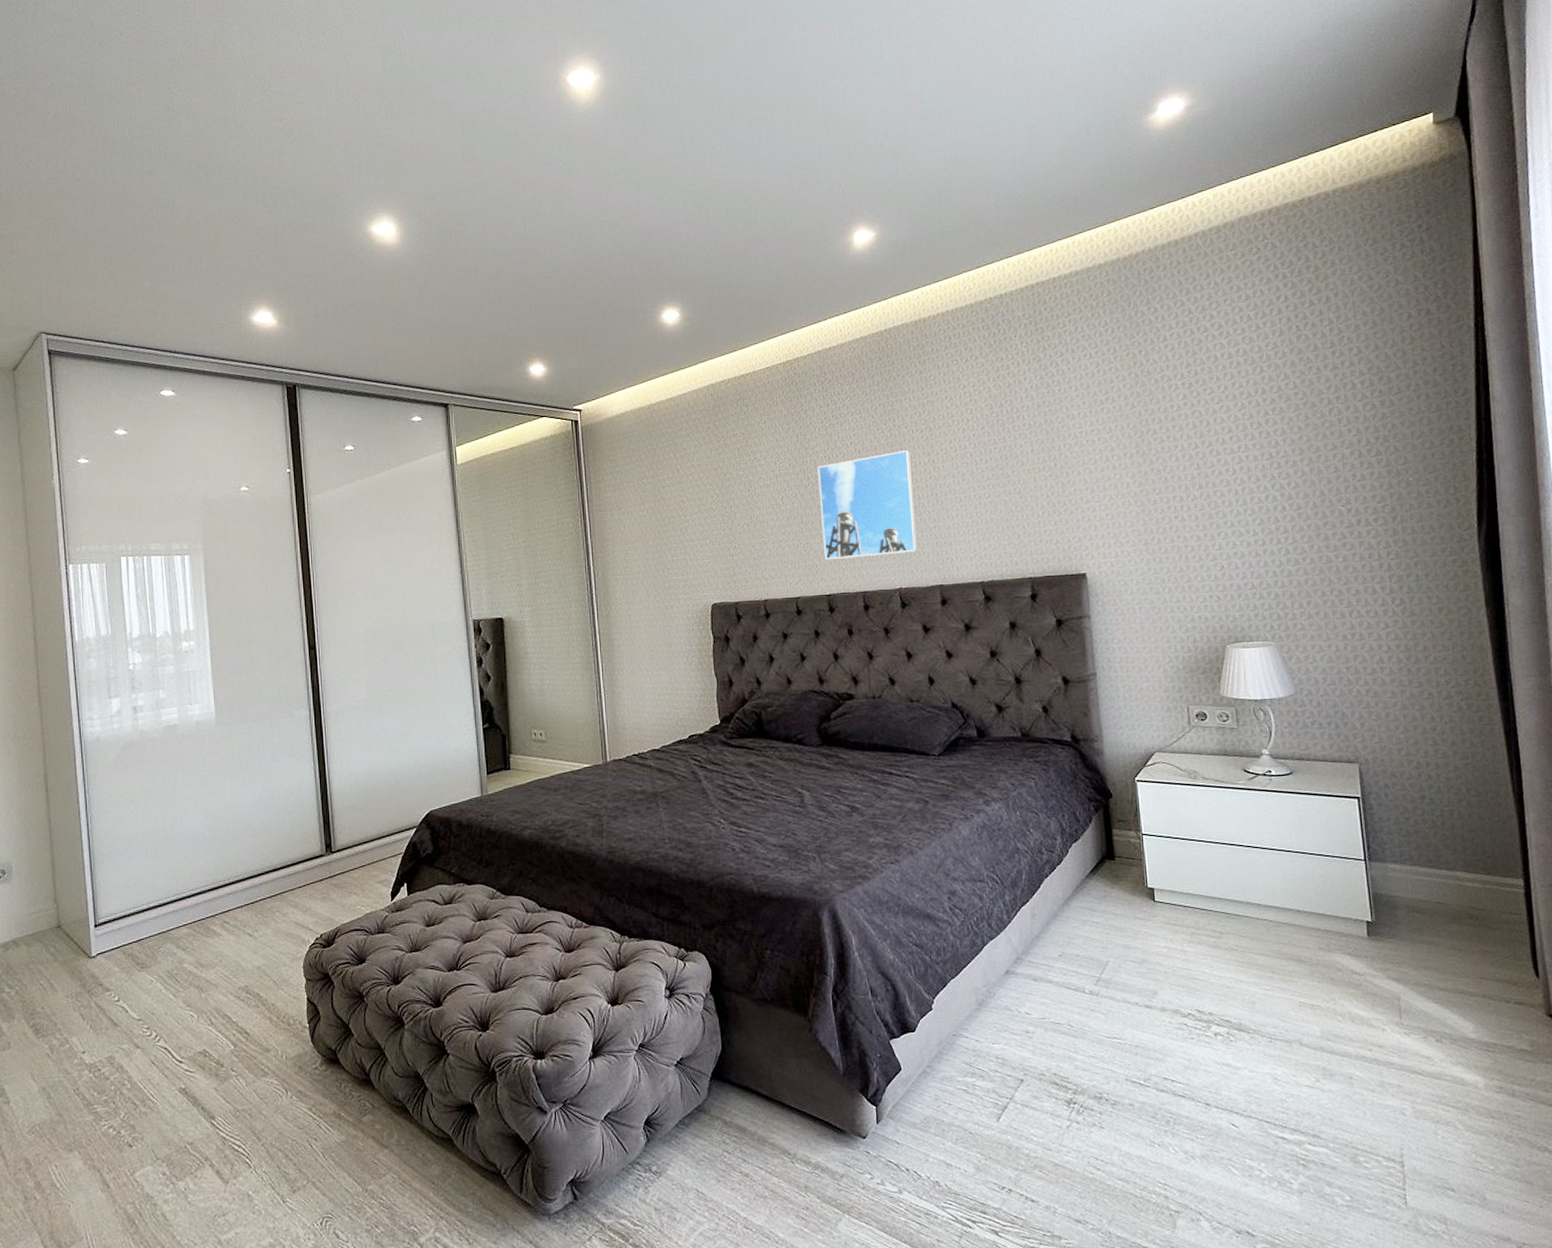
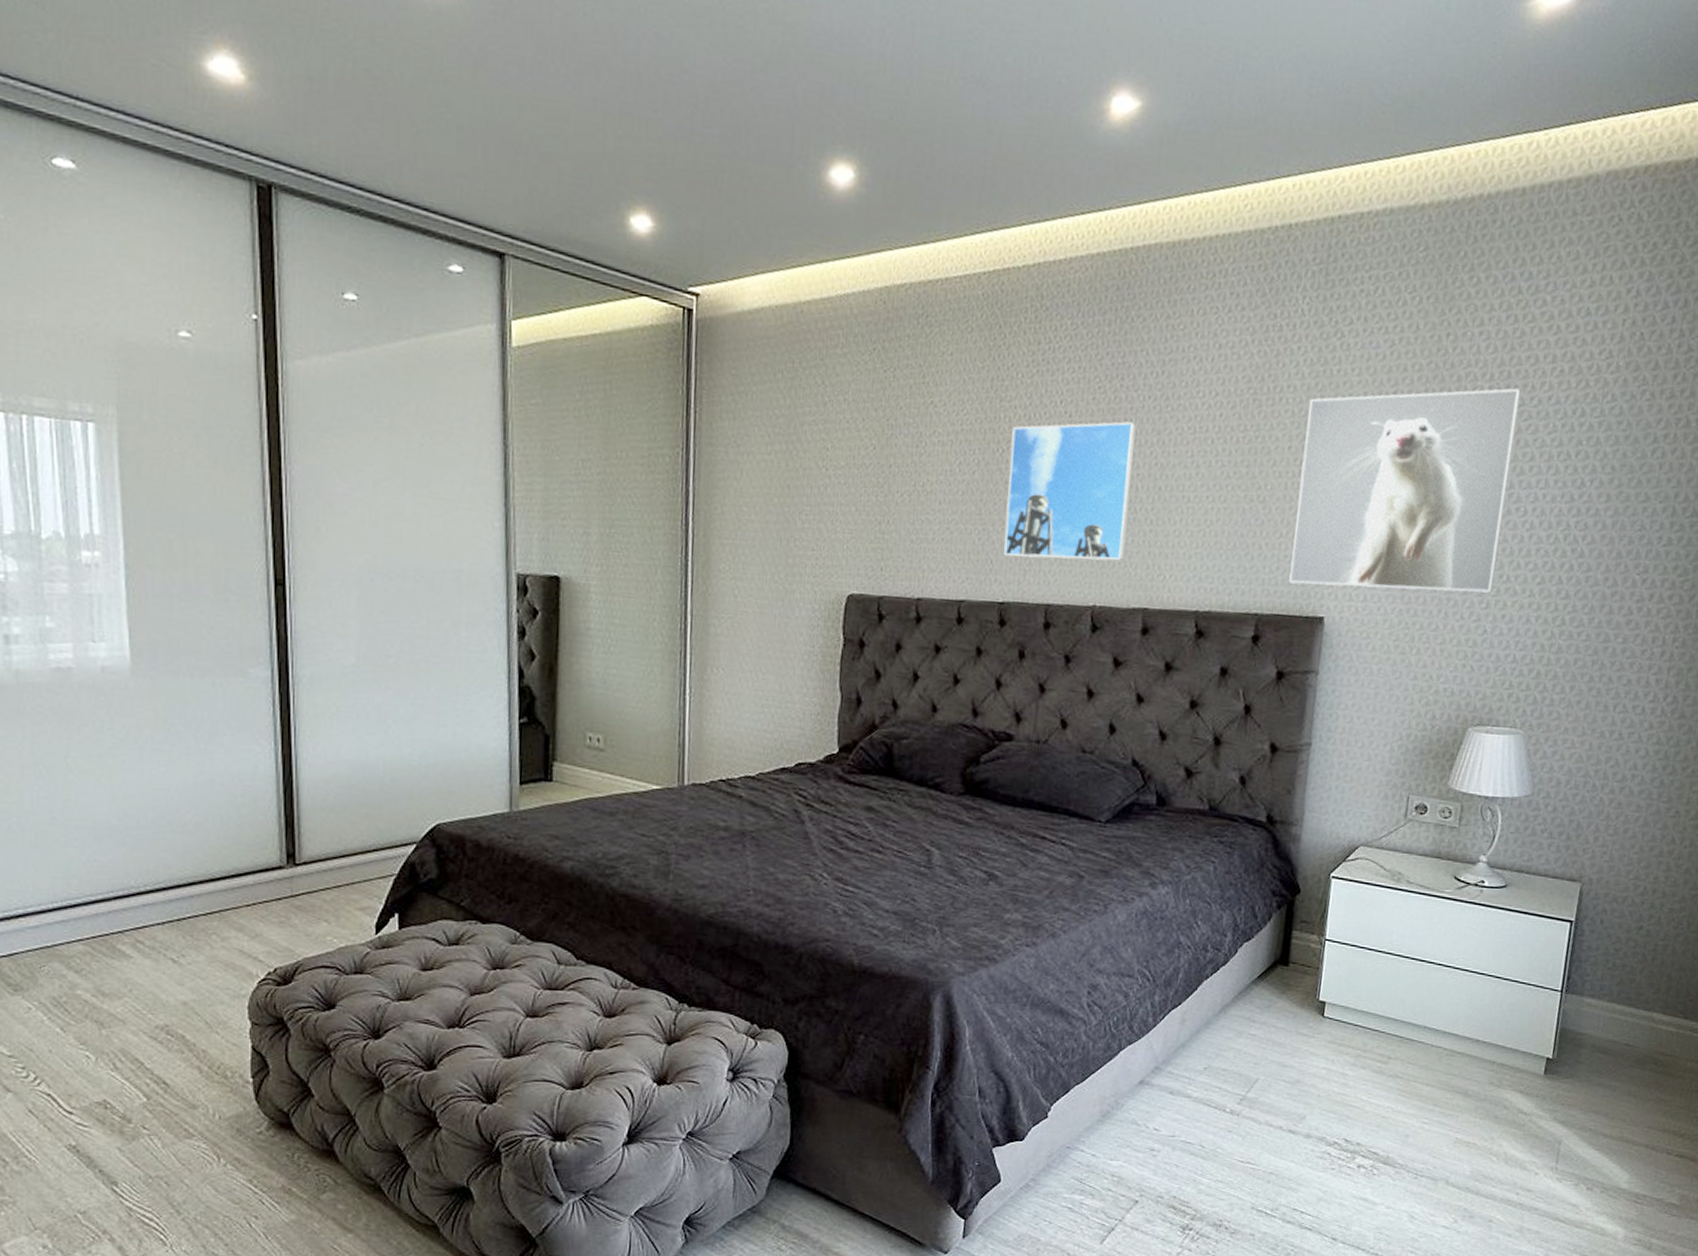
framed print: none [1040,381,1221,551] -> present [1289,388,1521,593]

